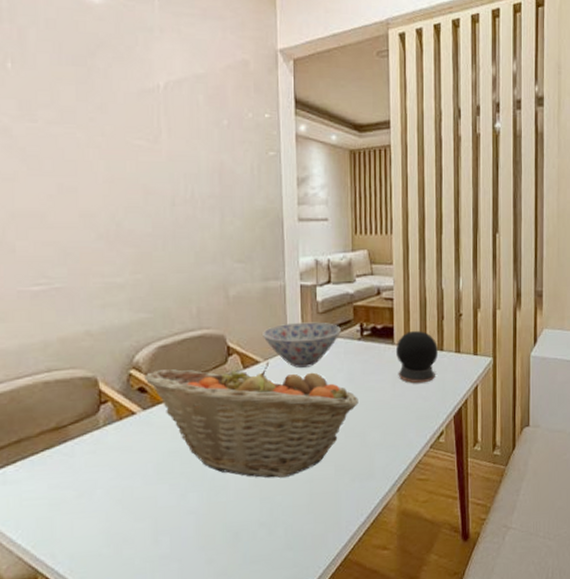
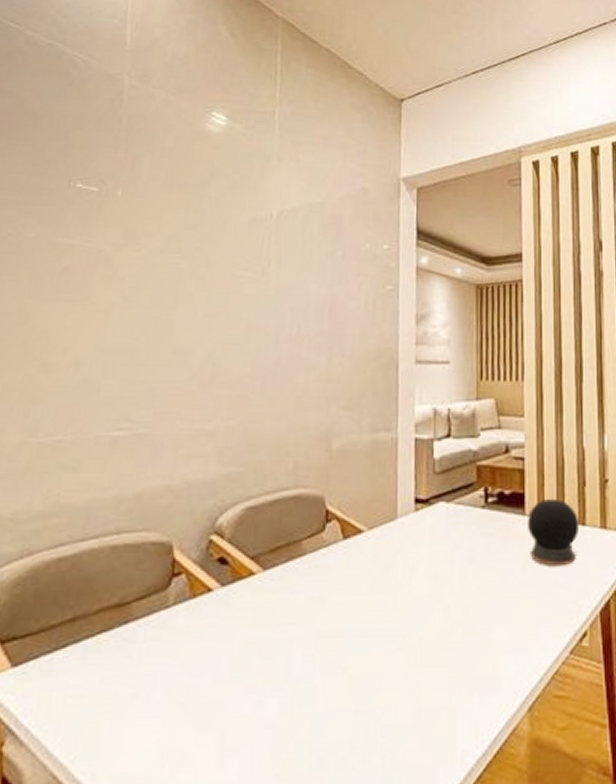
fruit basket: present [143,362,358,478] -> none [225,532,481,684]
bowl: present [263,322,341,368] -> none [368,484,461,540]

